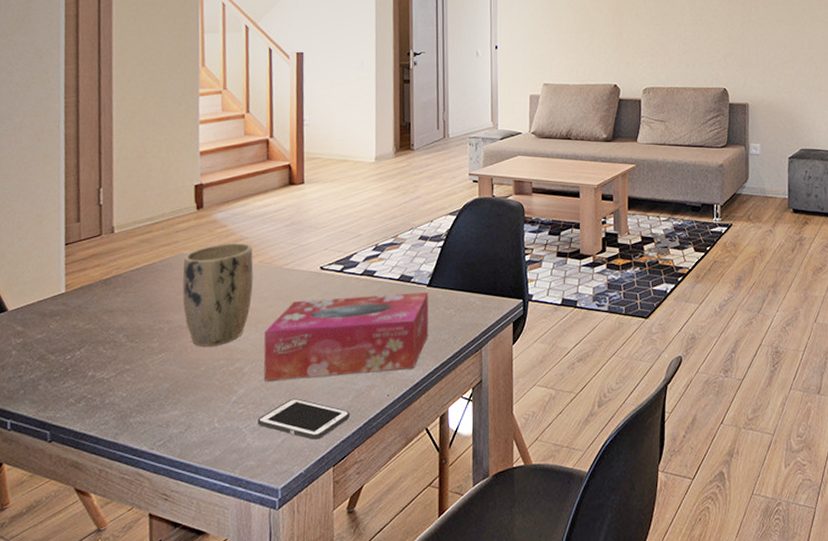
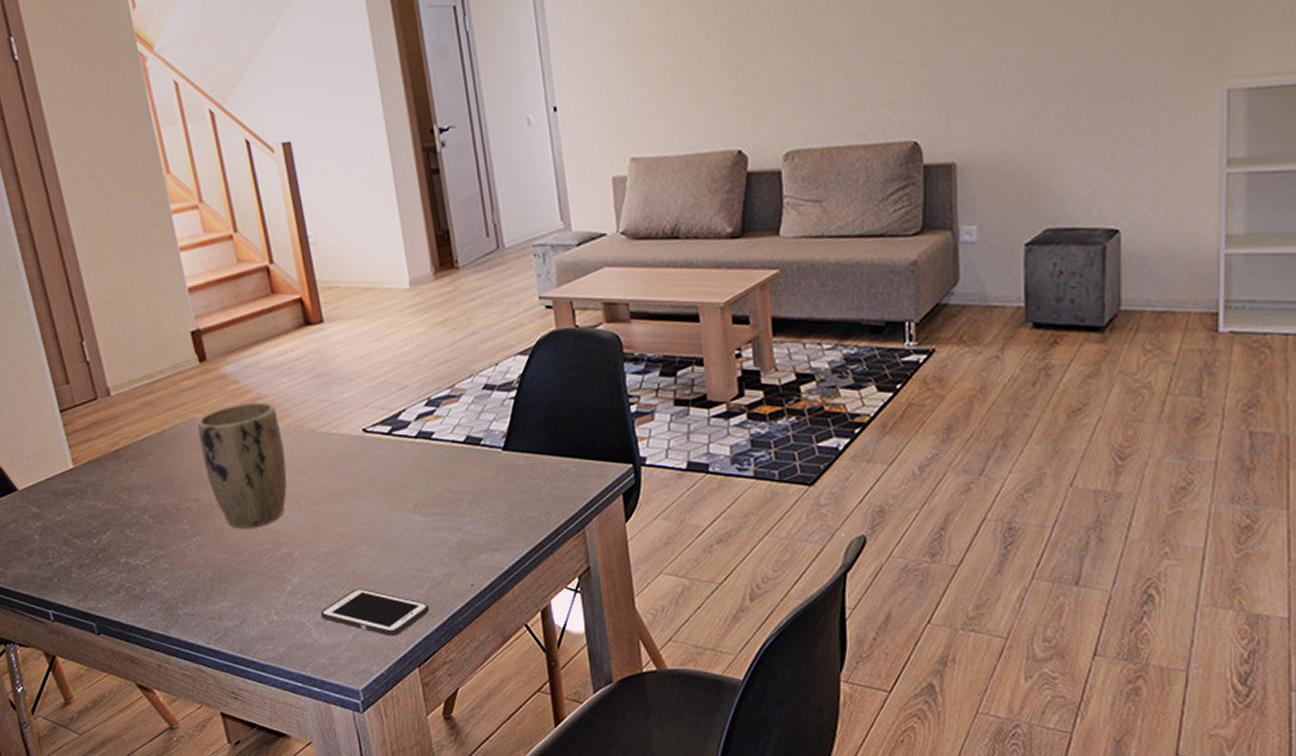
tissue box: present [263,292,429,382] -> none [308,458,513,569]

